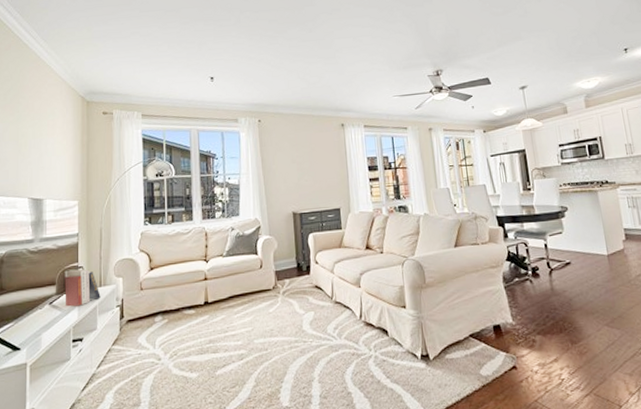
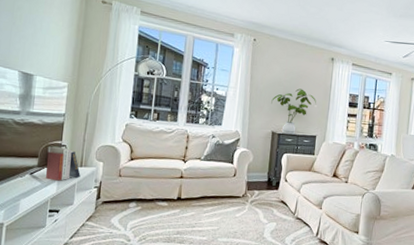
house plant: none [287,161,334,213] -> present [271,88,316,135]

